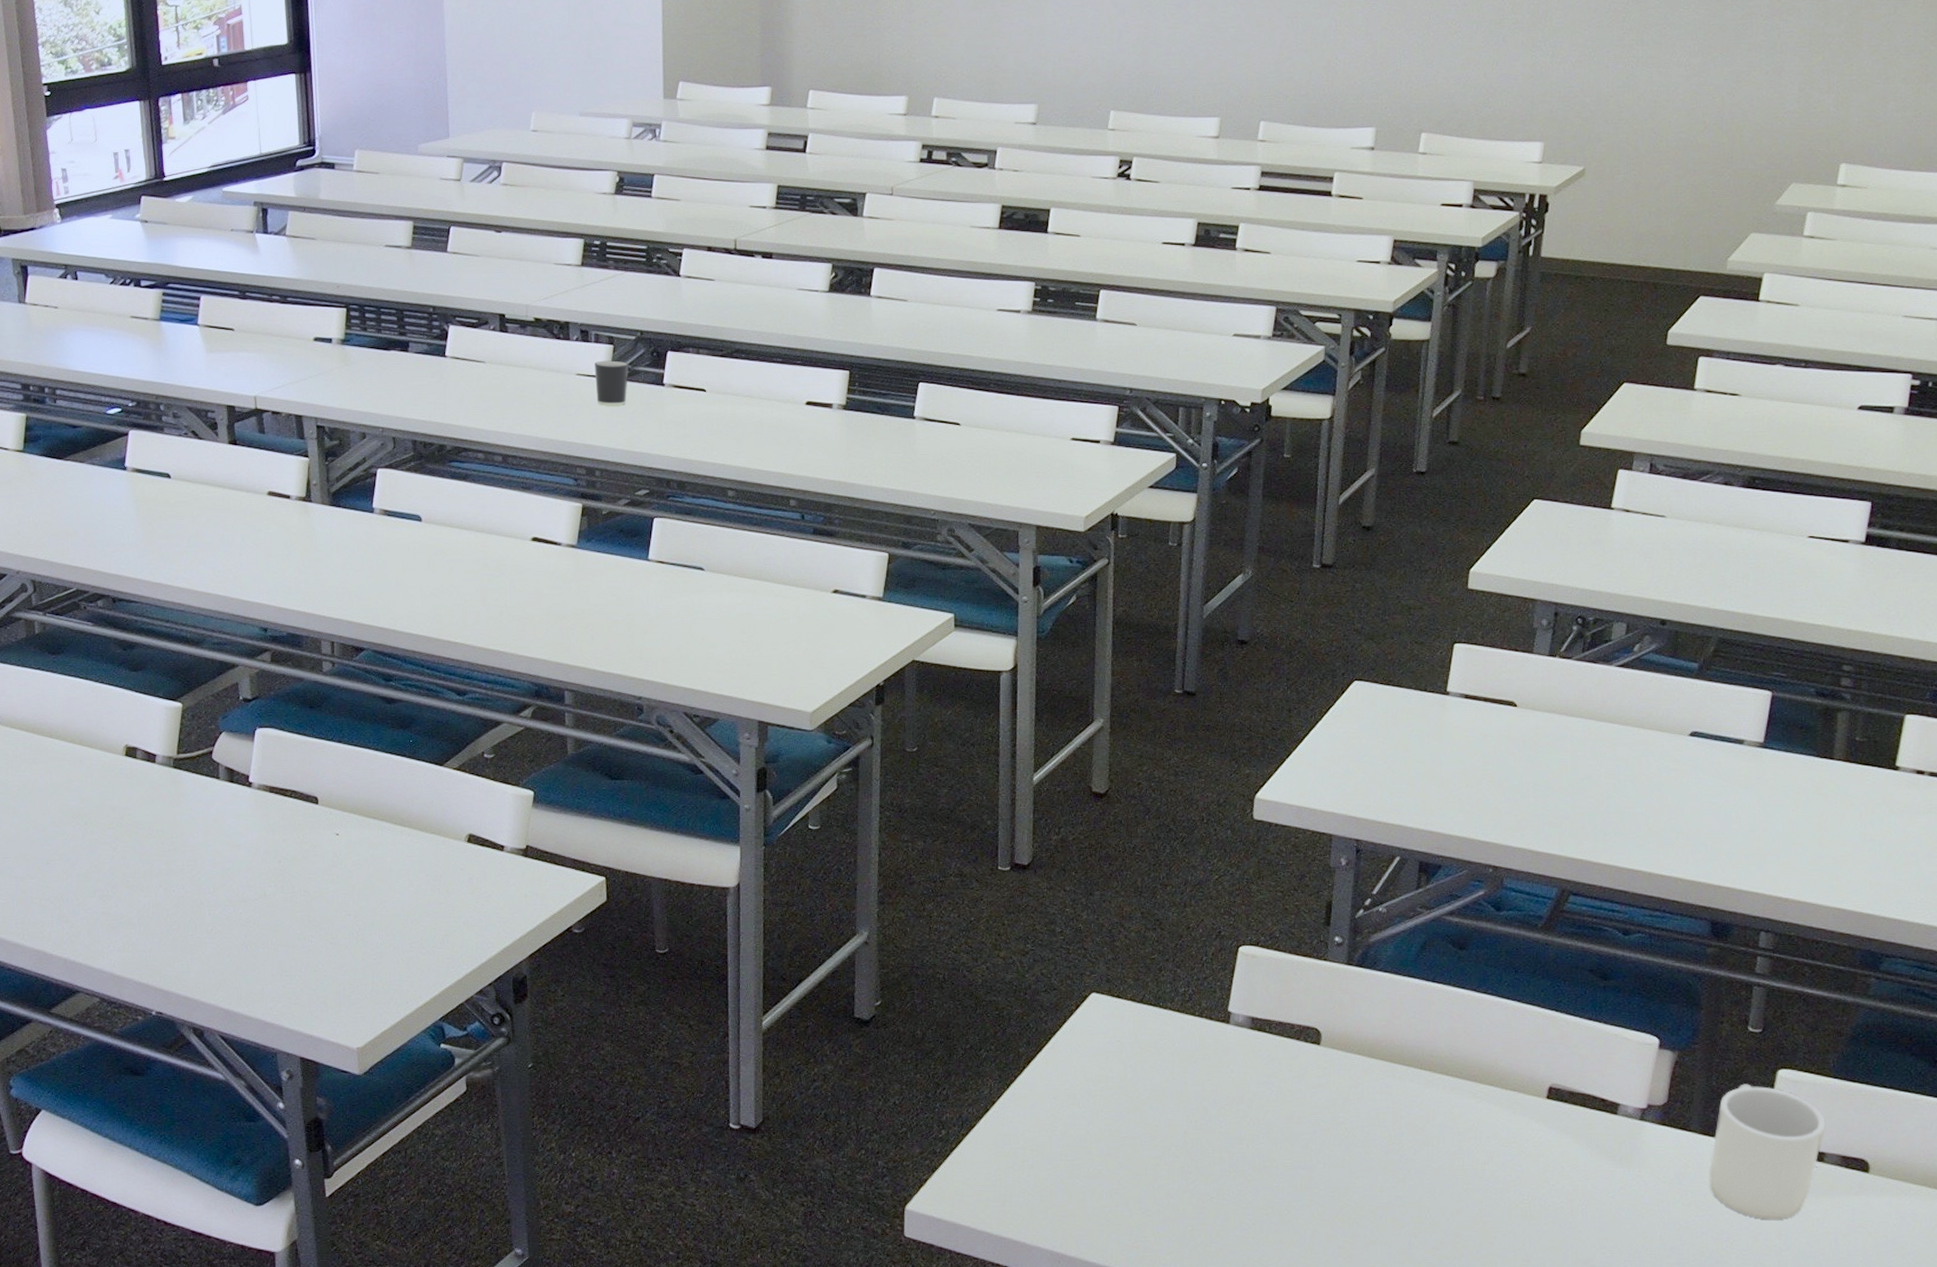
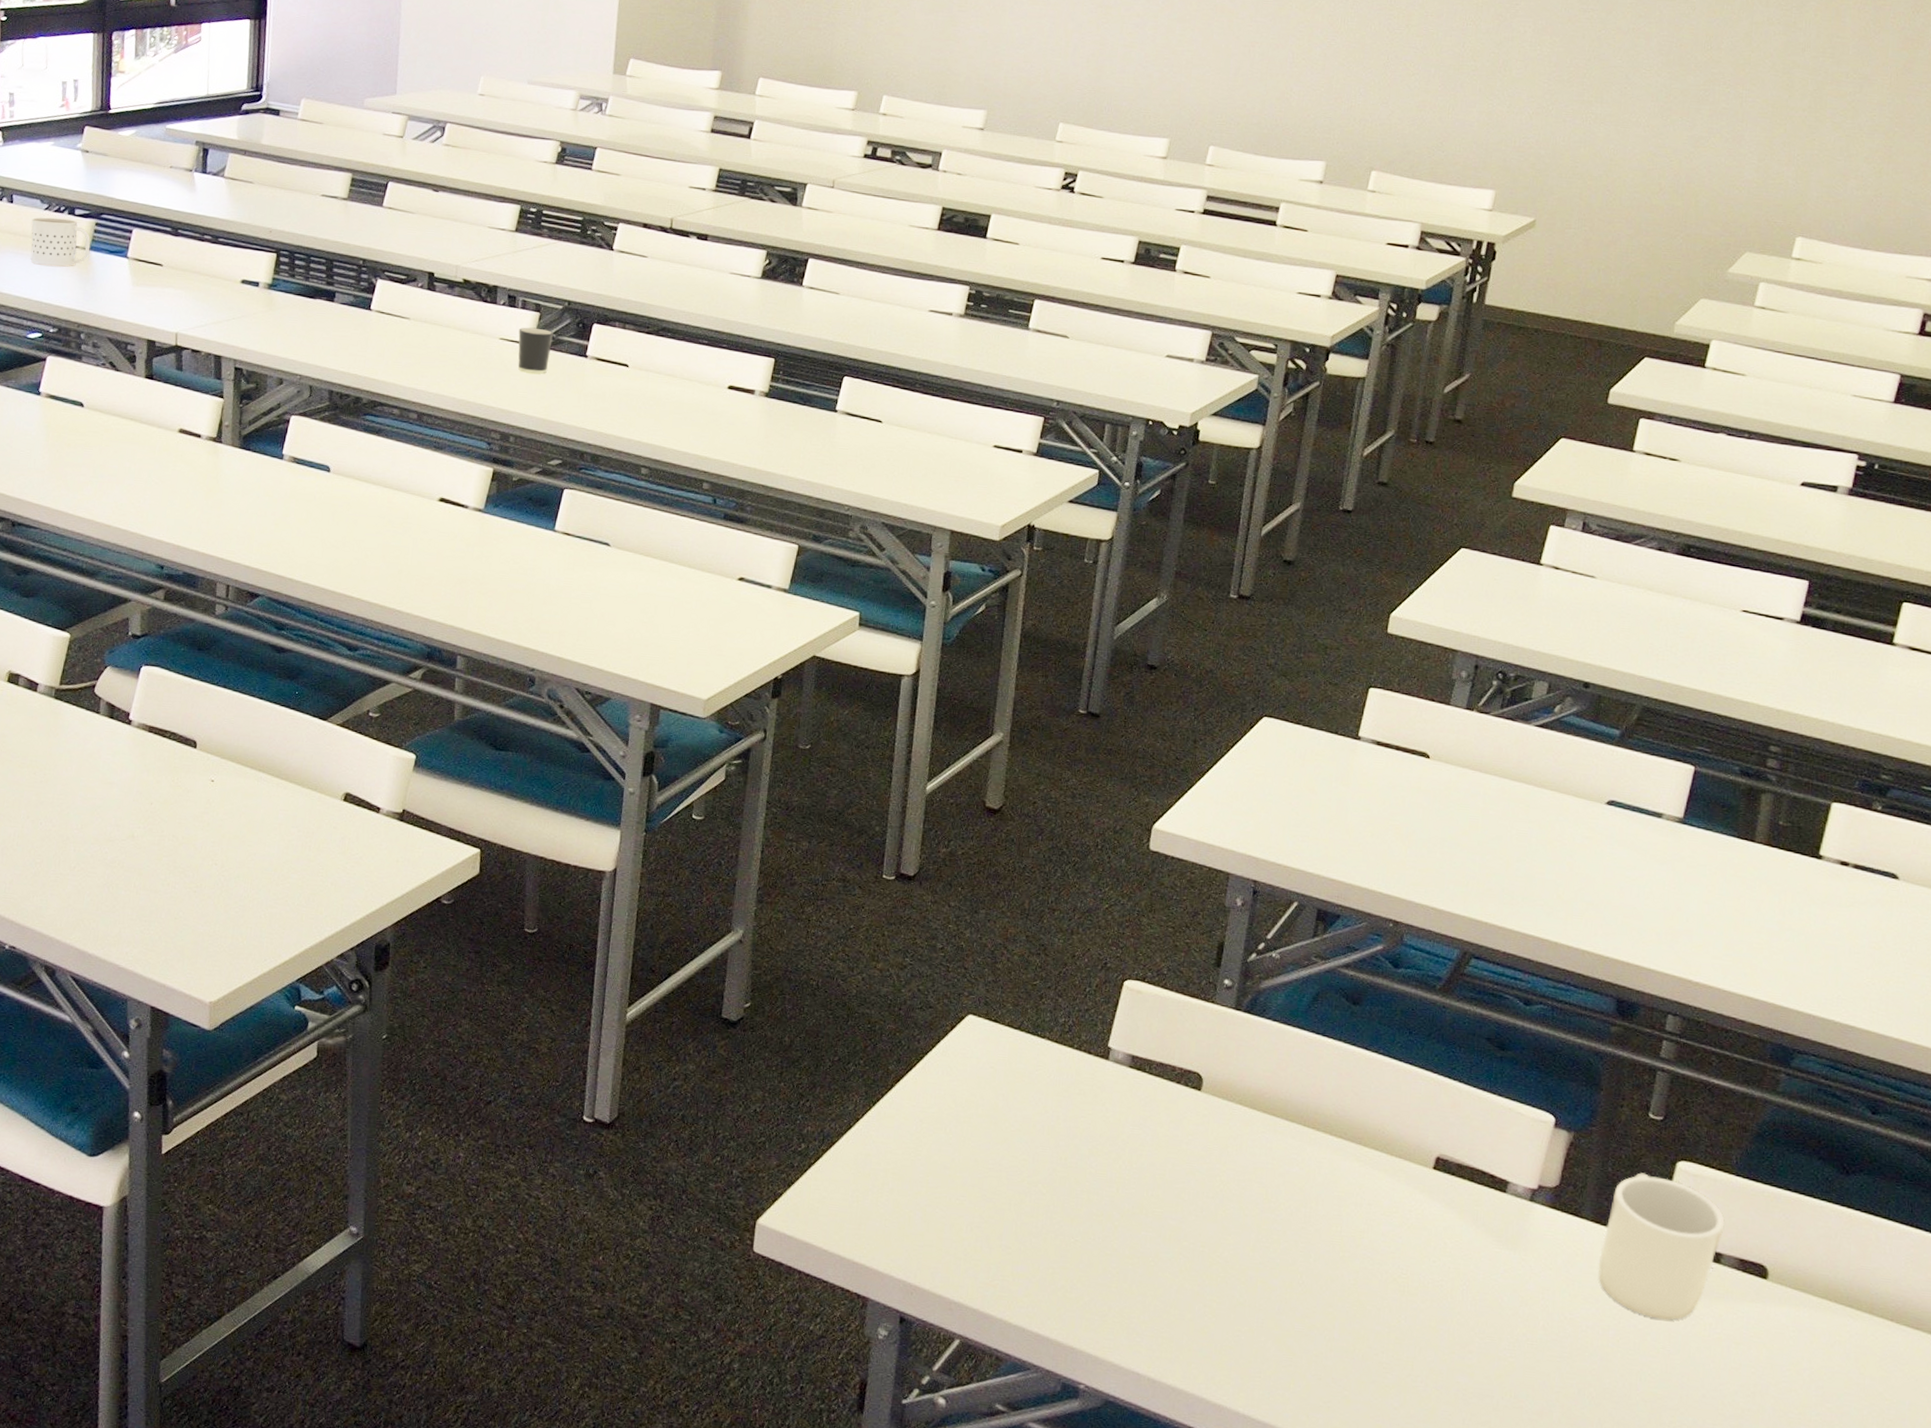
mug: none [98,291,160,341] -> present [31,217,91,268]

